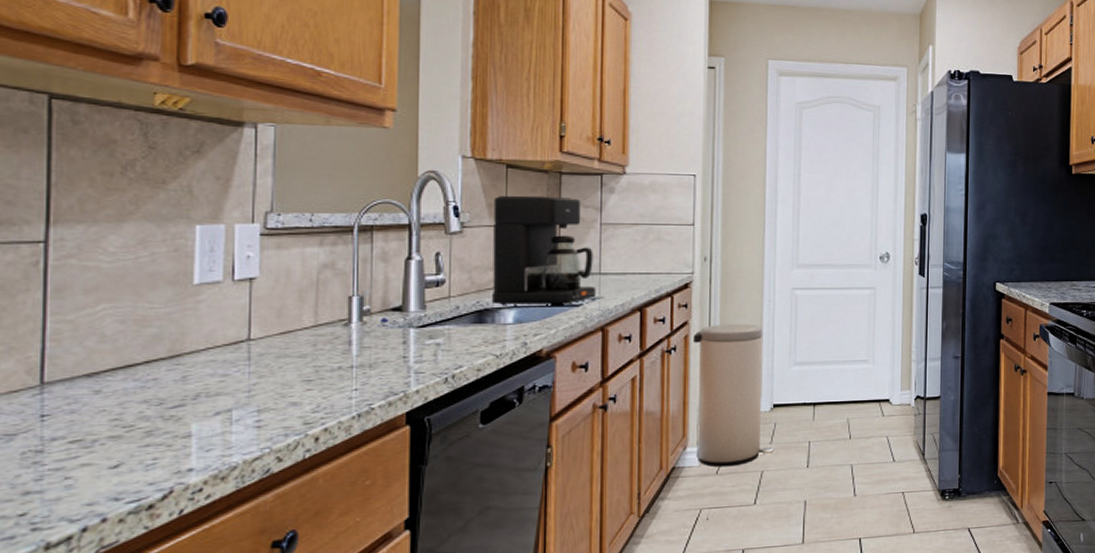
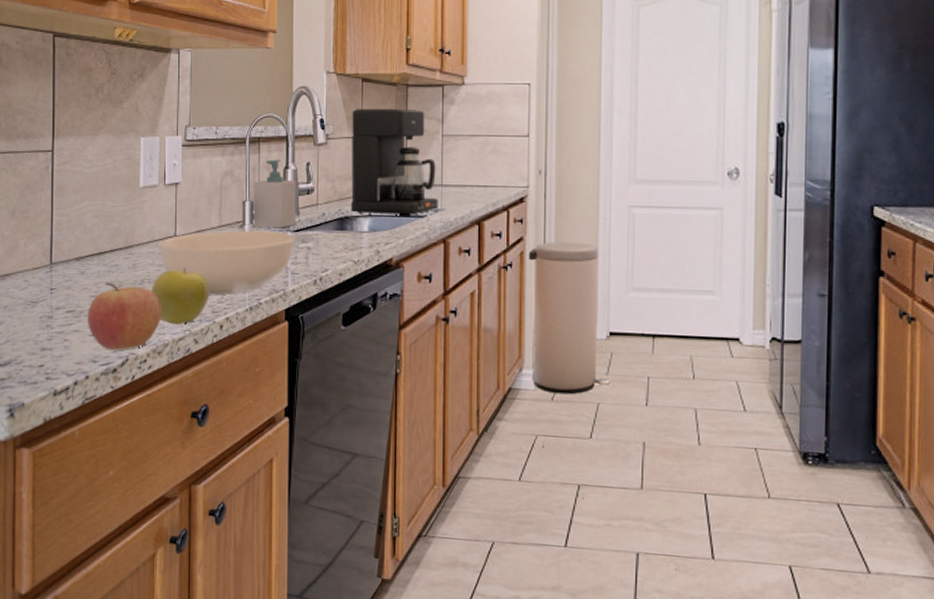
fruit: none [104,400,229,484] -> present [87,282,163,351]
fruit: none [211,376,300,443] -> present [152,268,210,325]
bowl: none [220,328,421,405] -> present [157,230,296,295]
soap bottle: none [363,249,422,325] -> present [253,159,296,229]

